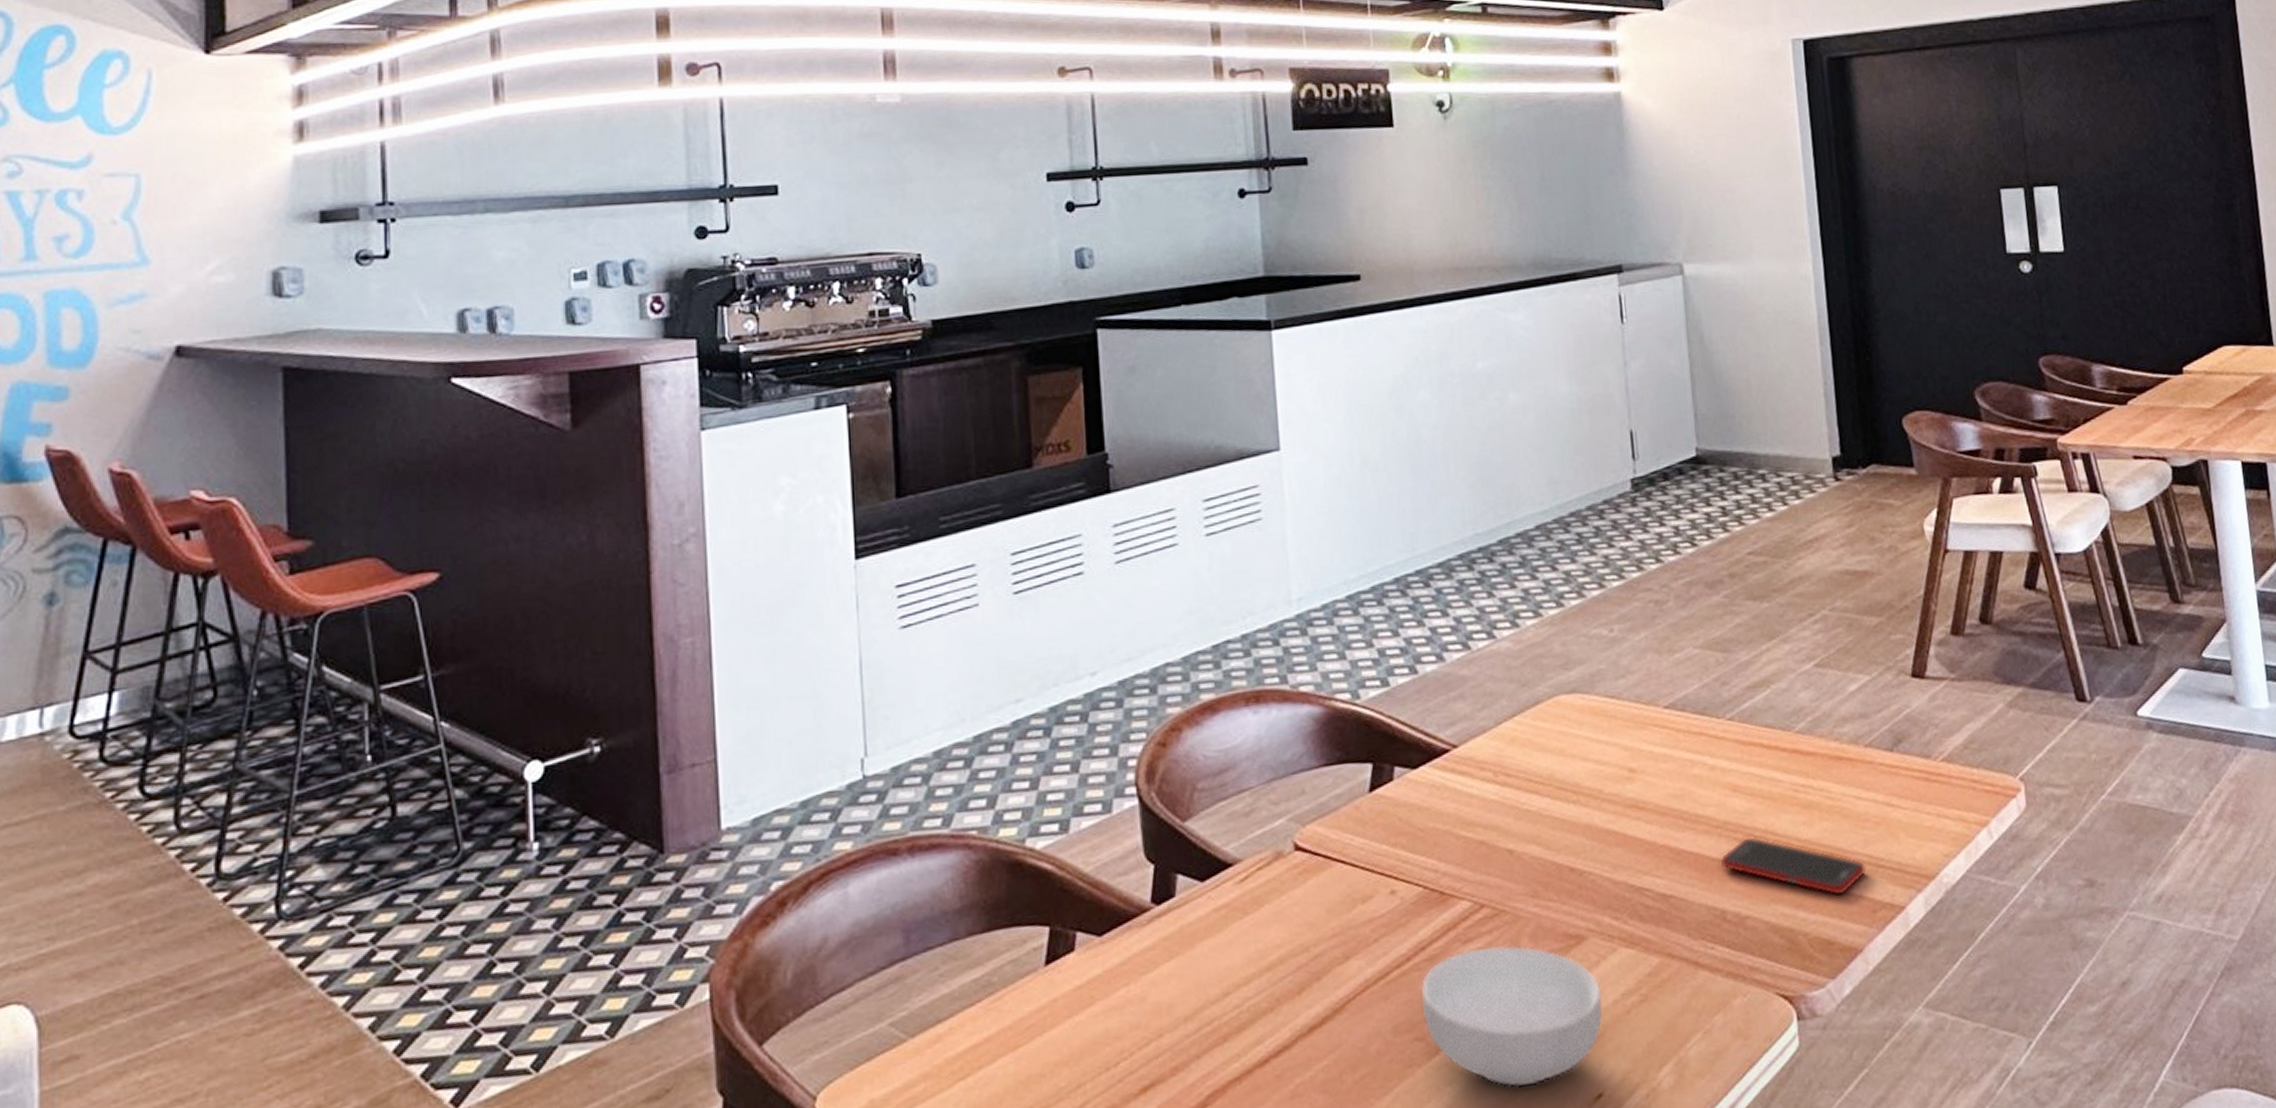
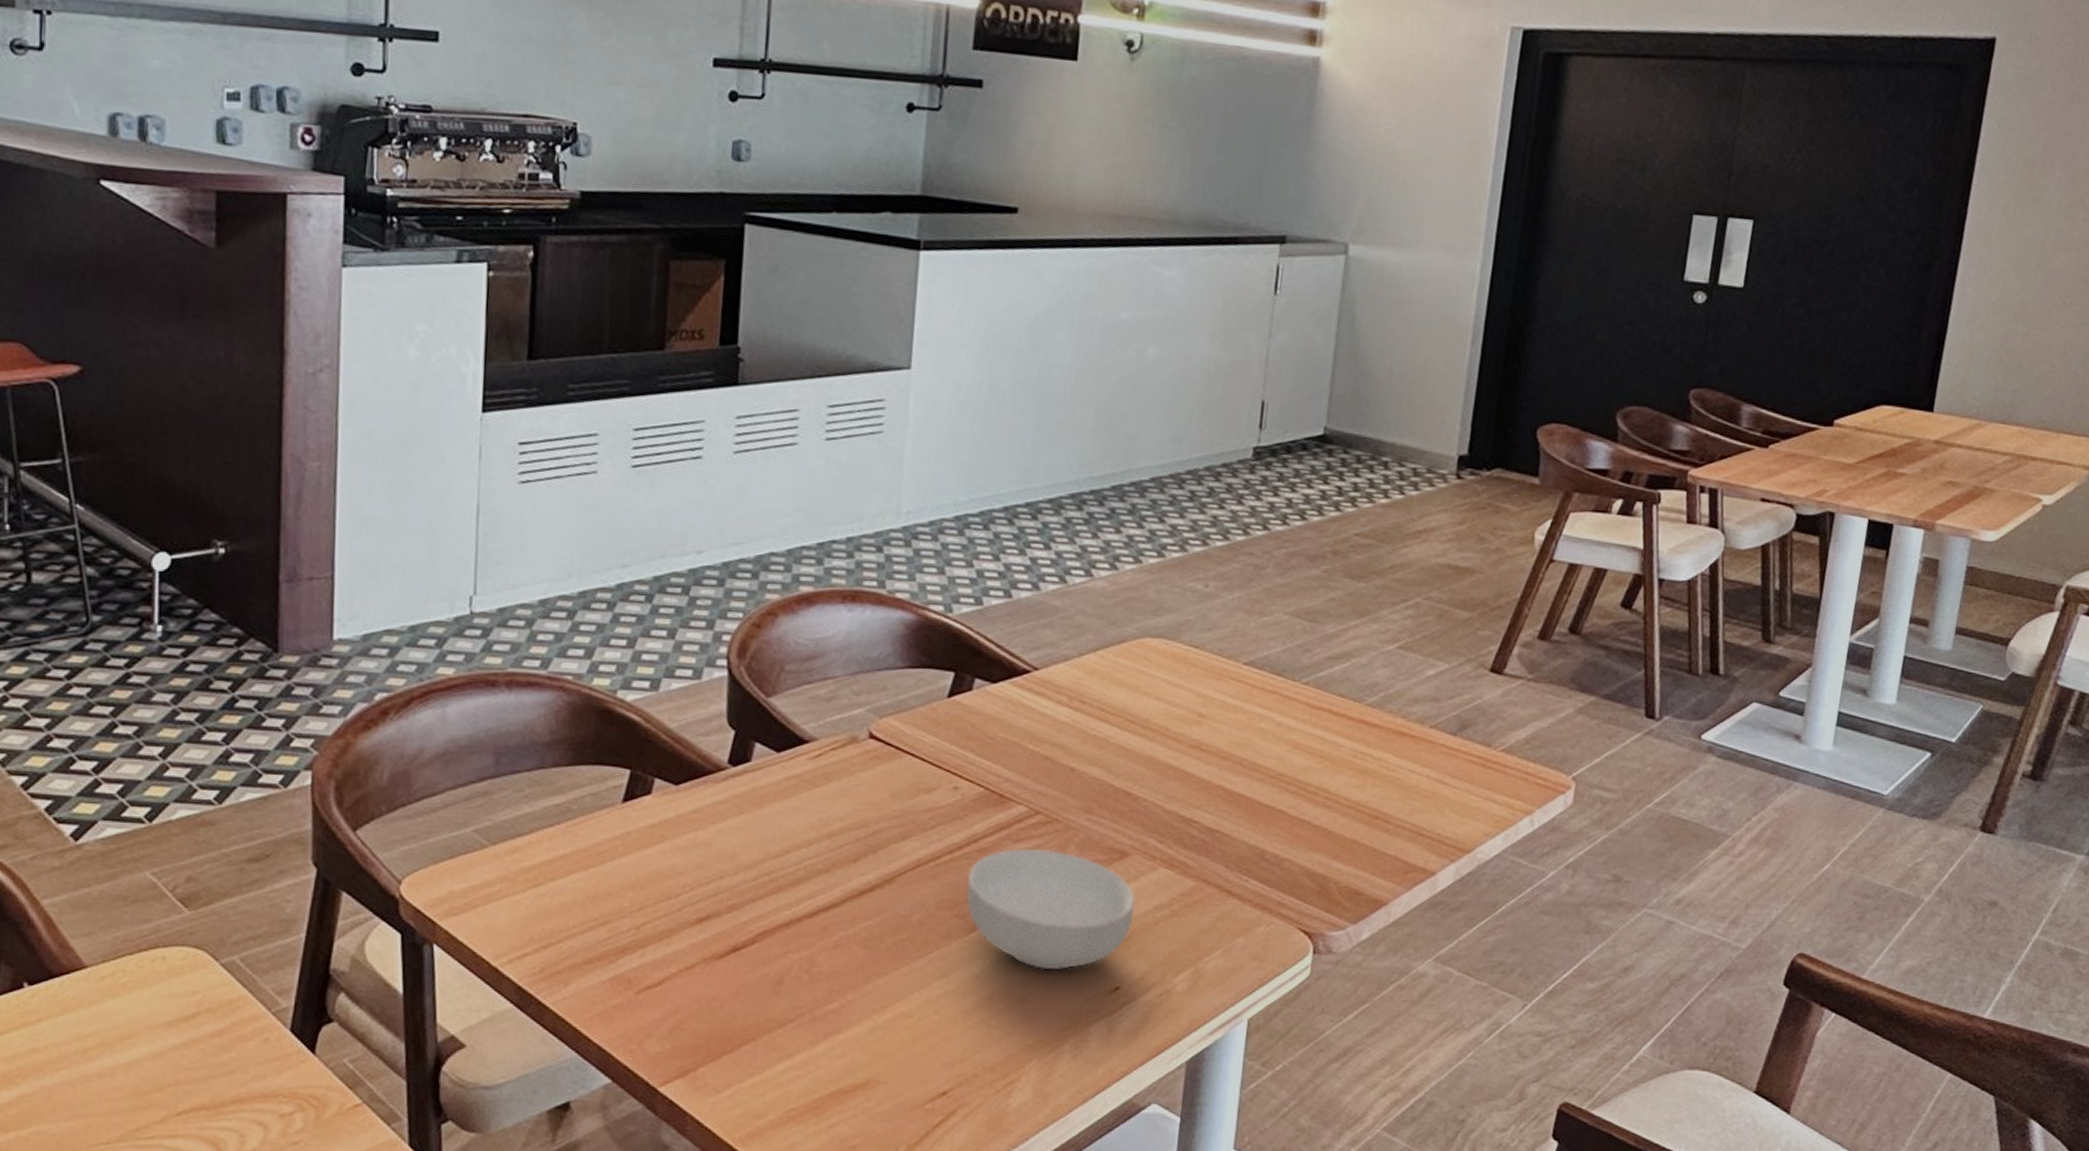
cell phone: present [1720,837,1866,896] -> none [1269,791,1406,854]

